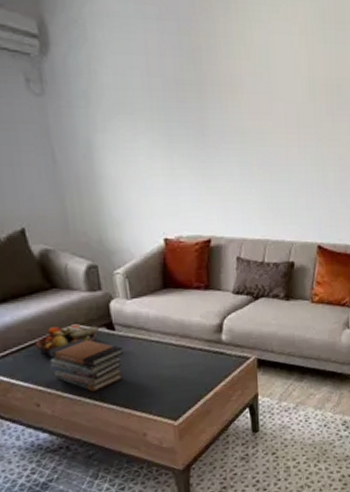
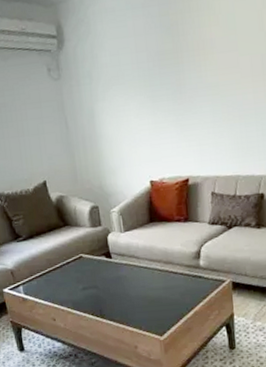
fruit bowl: present [35,324,100,356] -> none [52,254,100,280]
book stack: present [48,338,124,393] -> none [62,265,119,310]

